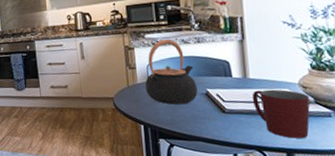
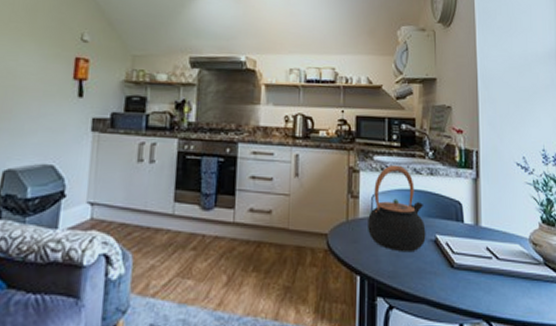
mug: present [252,89,310,139] -> none [482,243,539,307]

